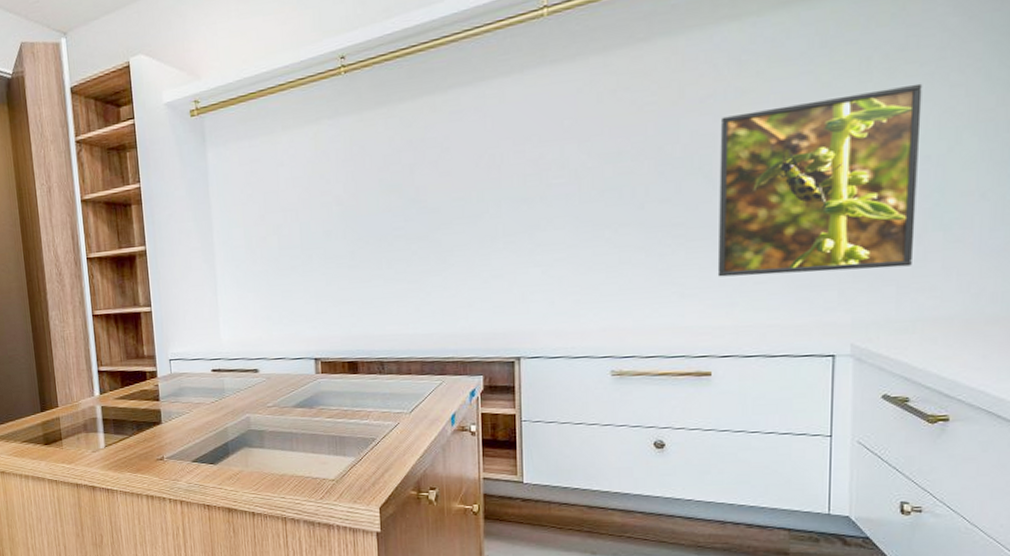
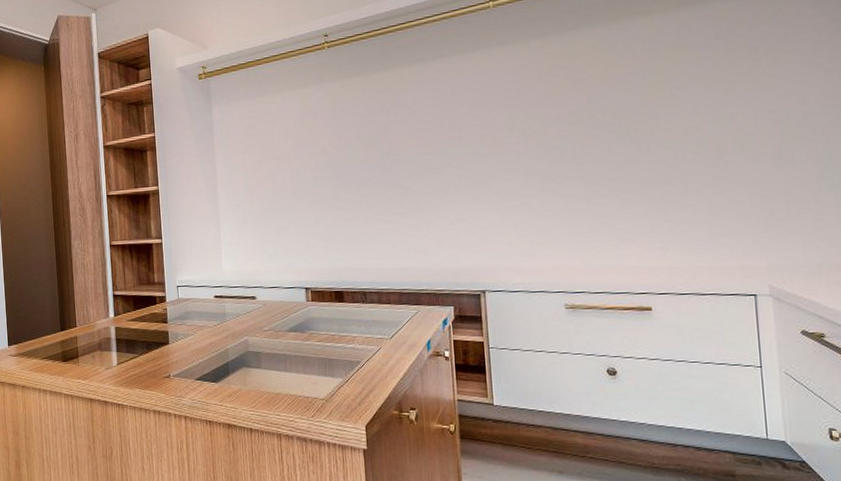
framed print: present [717,83,923,277] -> none [640,69,812,225]

